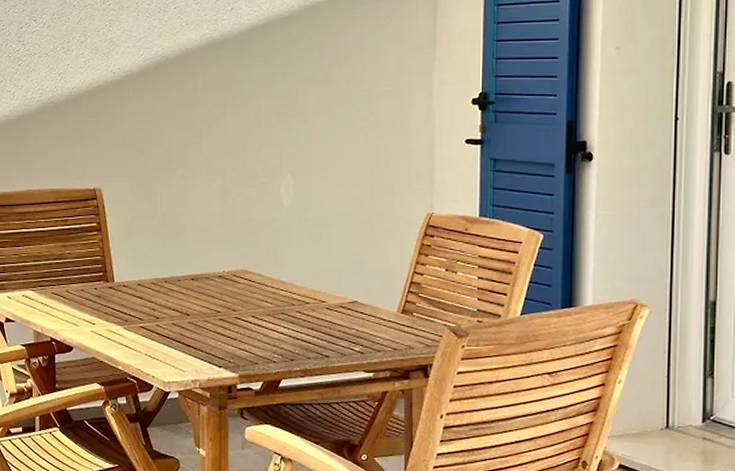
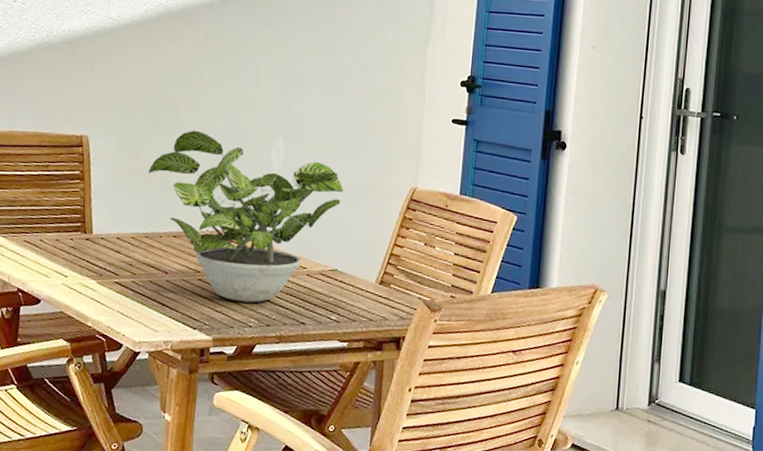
potted plant: none [161,174,356,339] -> present [148,130,343,303]

